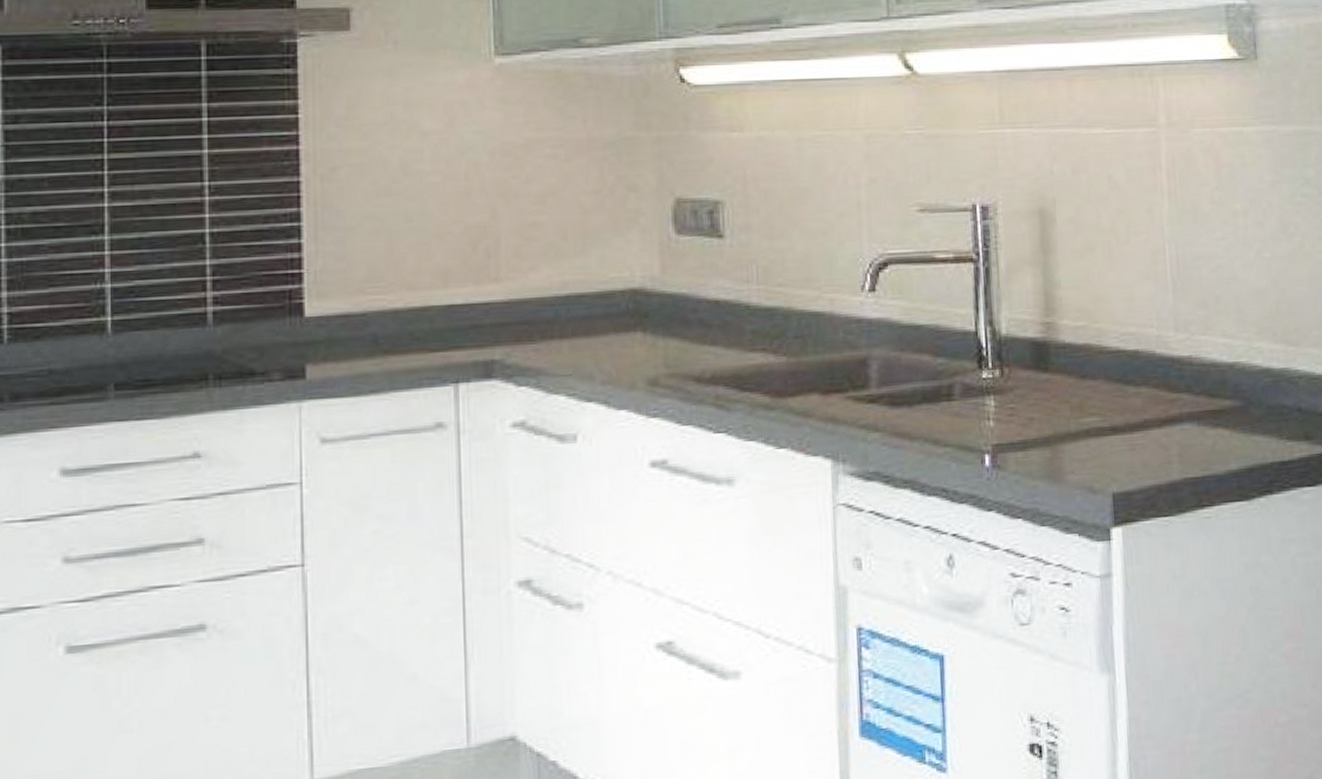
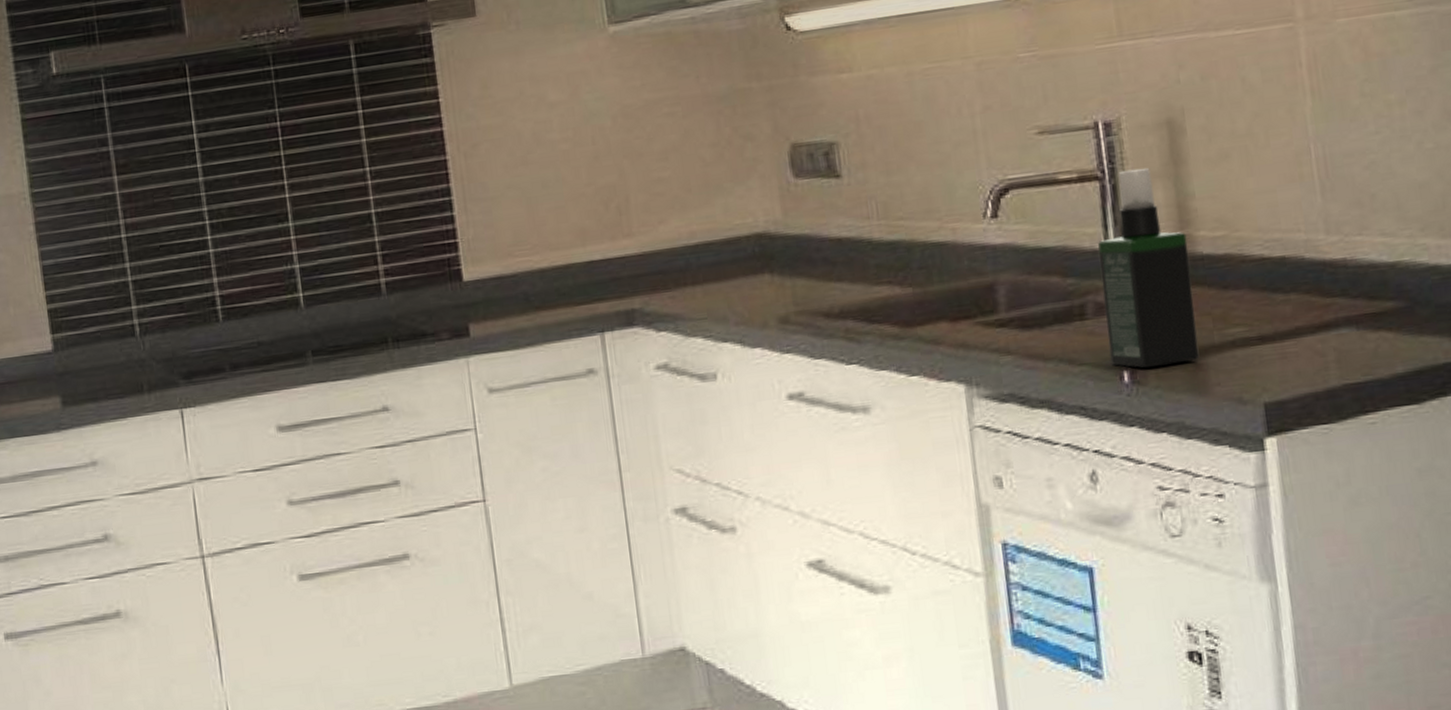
spray bottle: none [968,254,1056,452] -> present [1098,168,1200,368]

